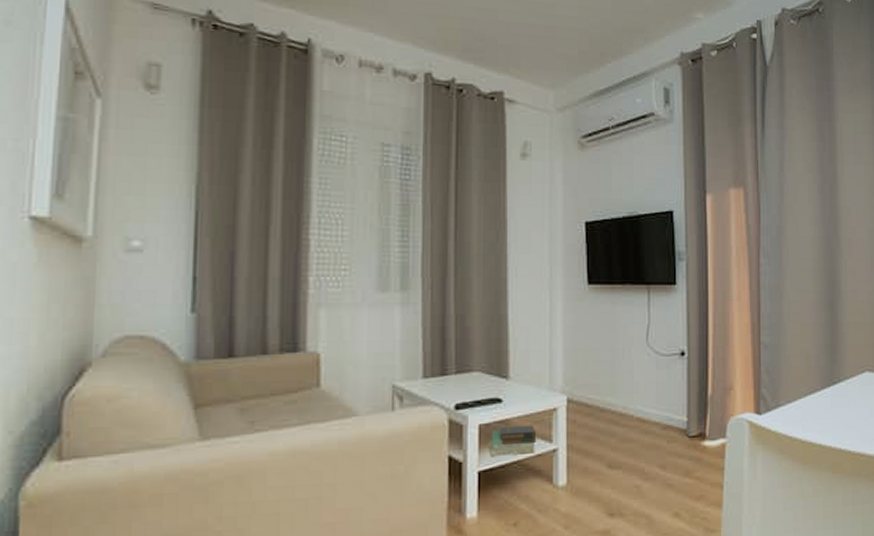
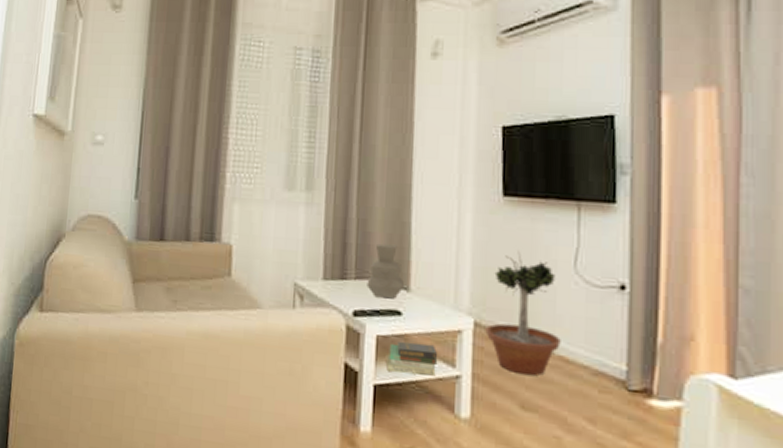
vase: none [467,337,503,389] -> present [367,243,404,299]
potted tree: none [577,332,638,438] -> present [485,251,561,375]

